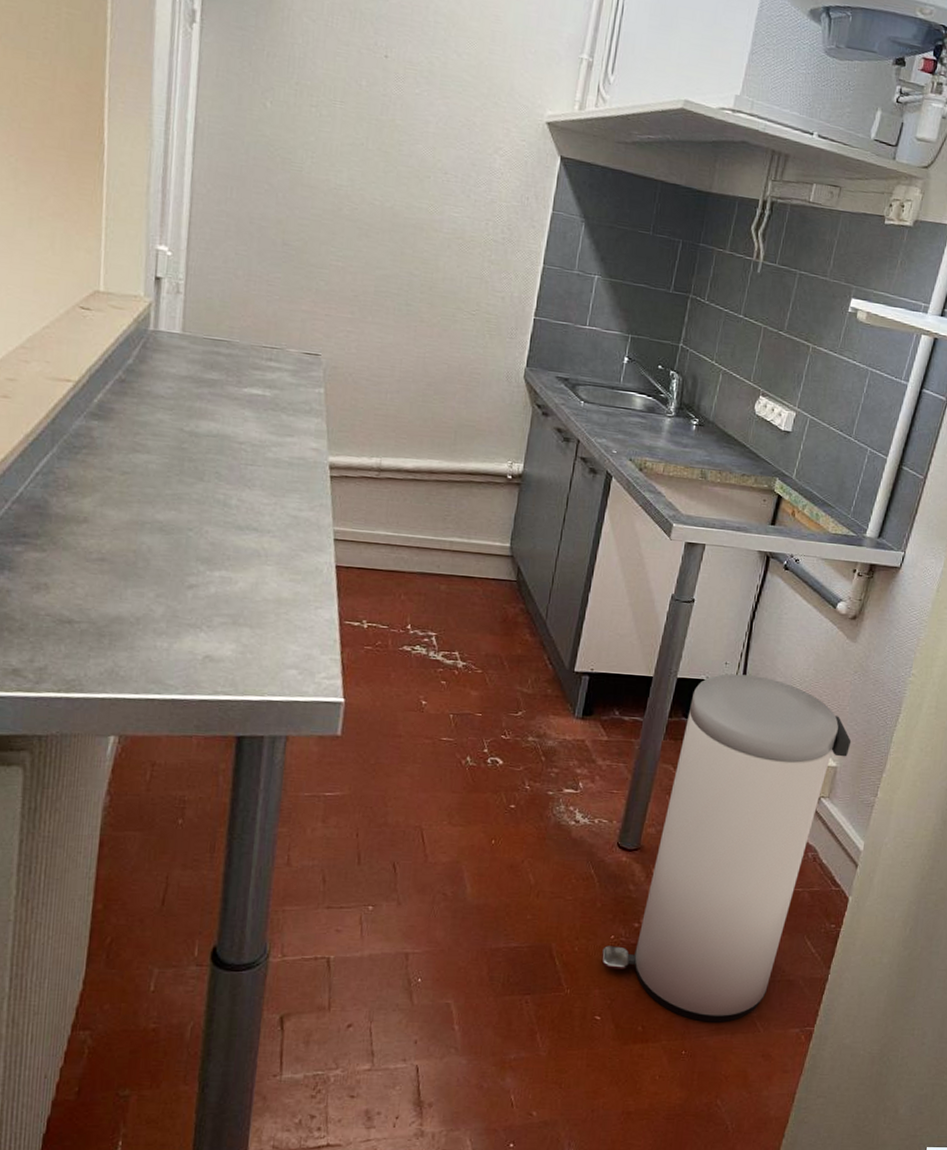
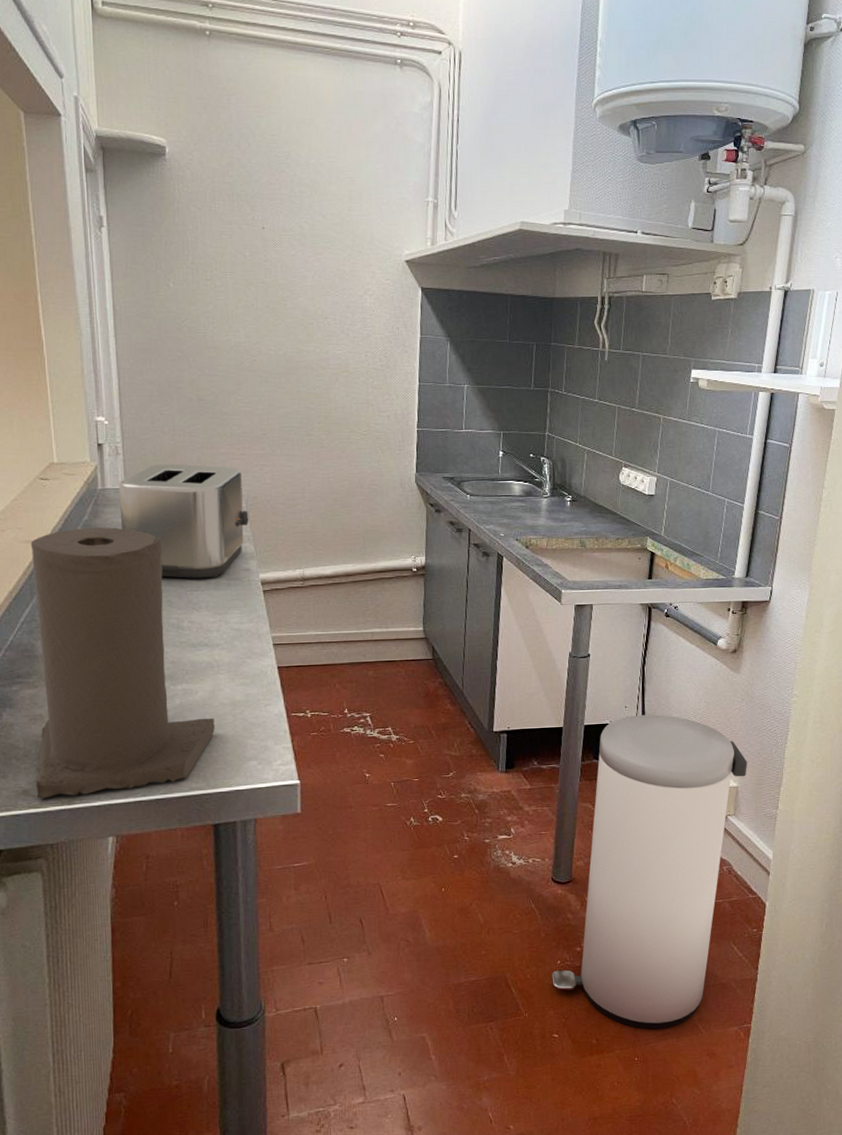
paper towel: none [28,371,254,684] -> present [30,527,215,799]
toaster: none [171,311,326,453] -> present [119,463,249,578]

